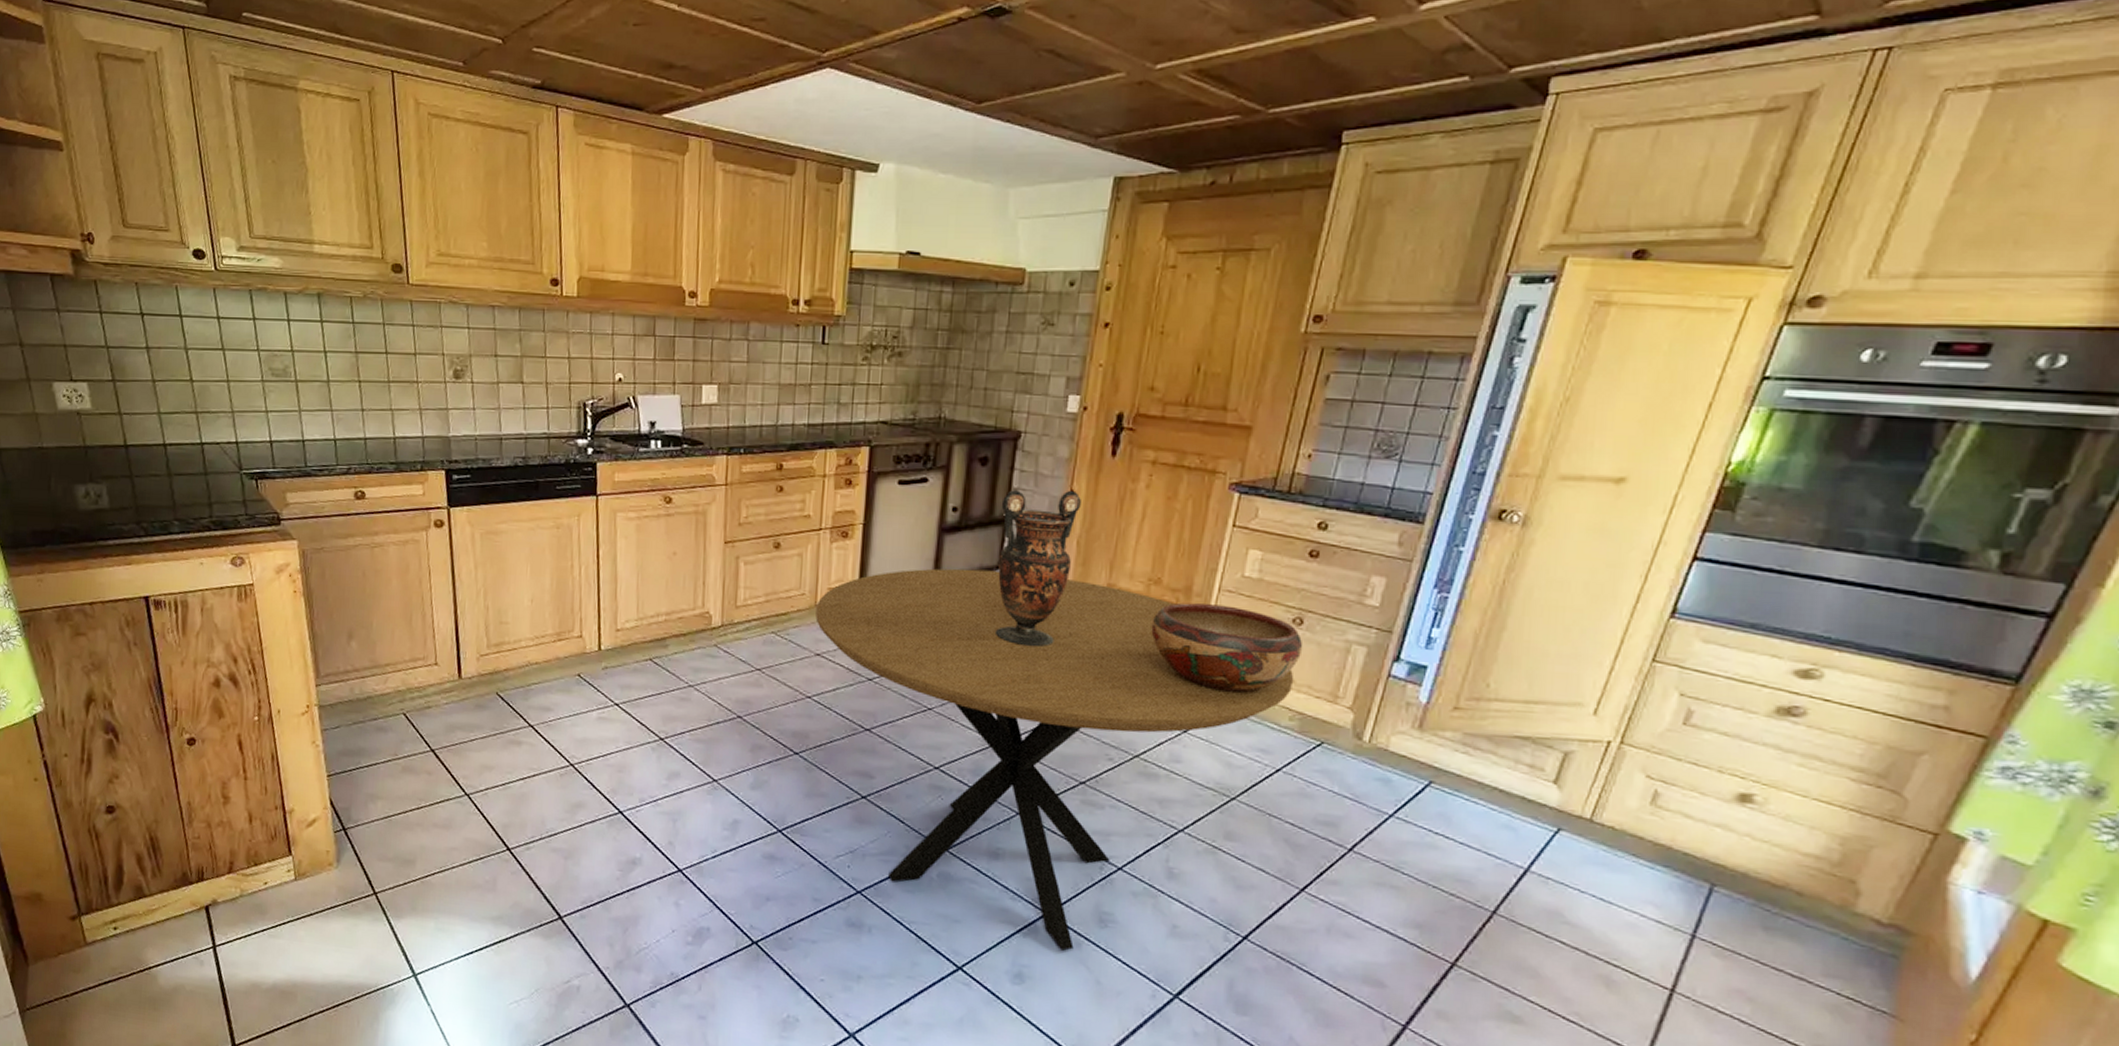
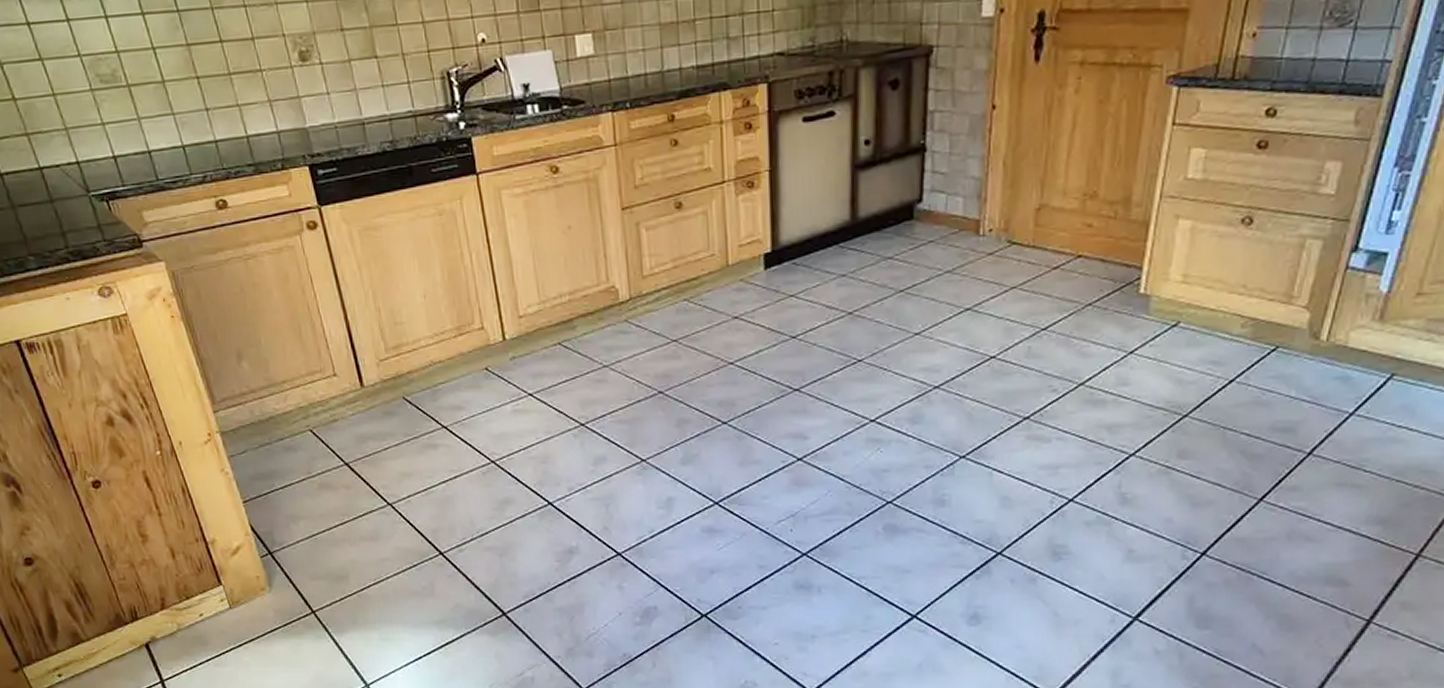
dining table: present [815,568,1294,951] -> none [728,204,1245,587]
vase: present [994,490,1081,648] -> none [919,105,1004,283]
decorative bowl: present [1151,602,1303,693] -> none [1089,213,1254,306]

